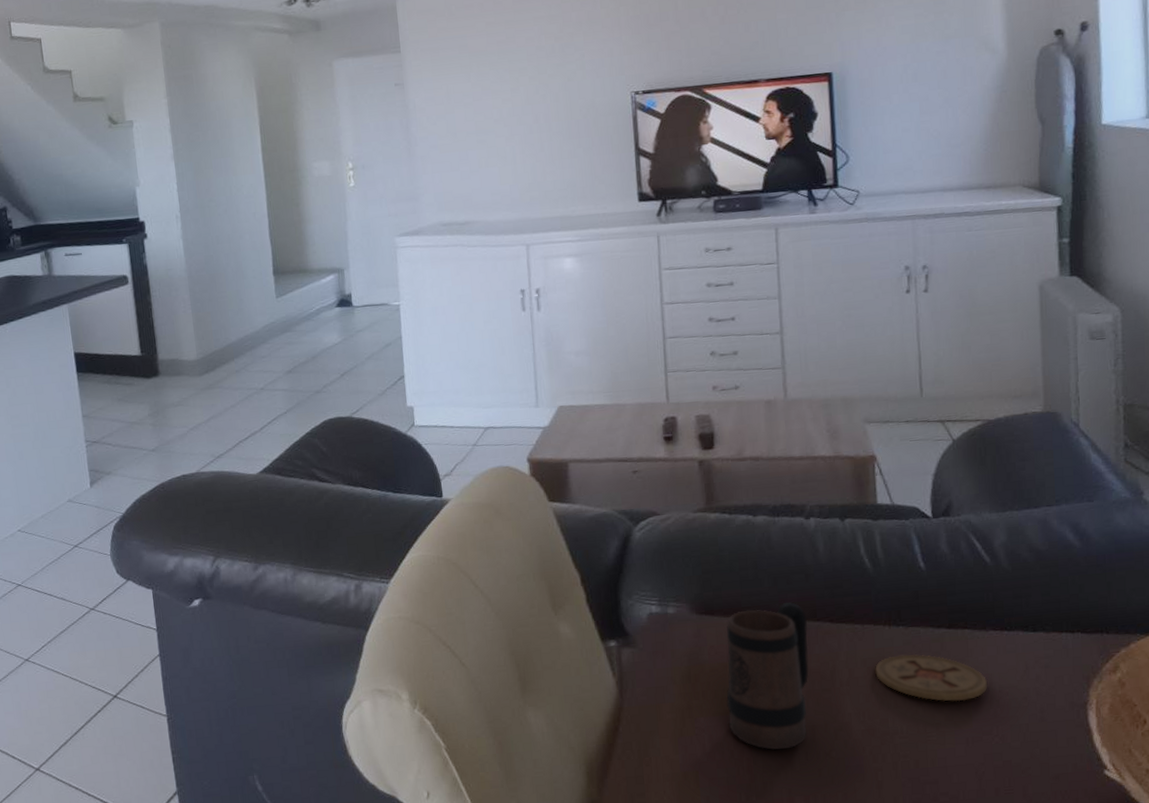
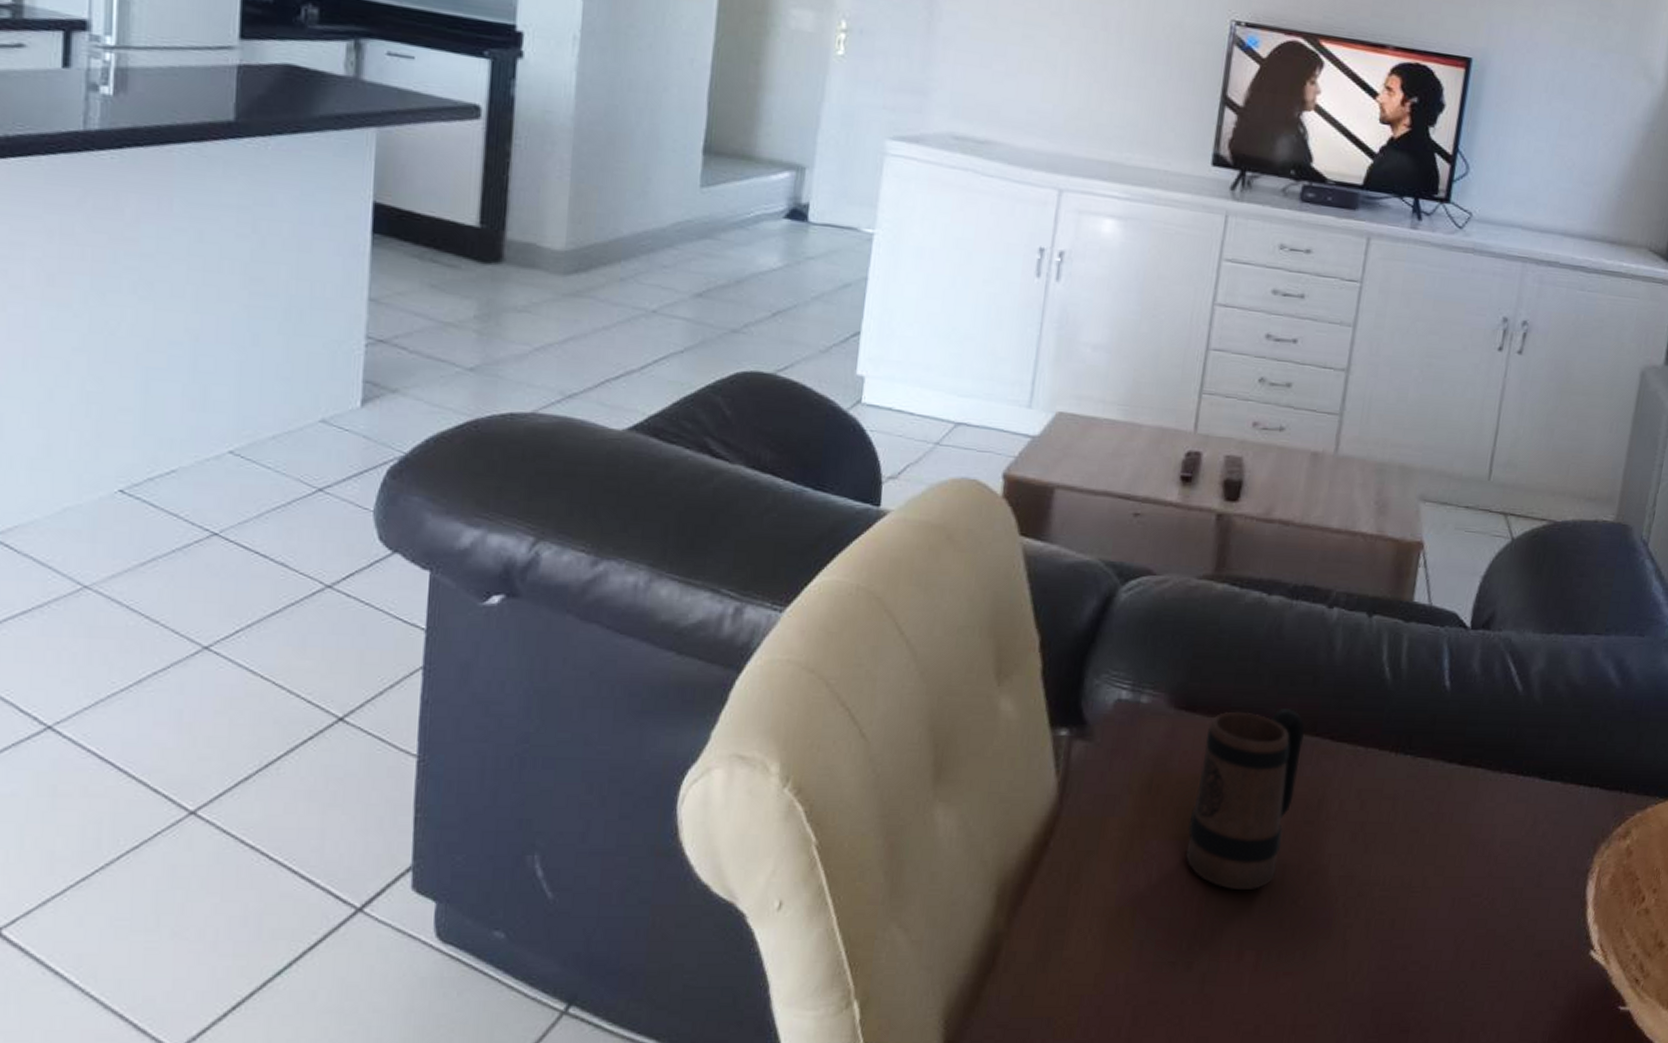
coaster: present [875,654,988,702] -> none [1368,789,1490,854]

